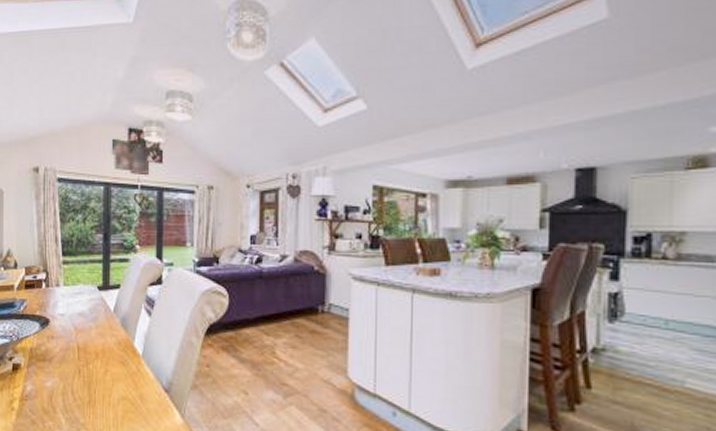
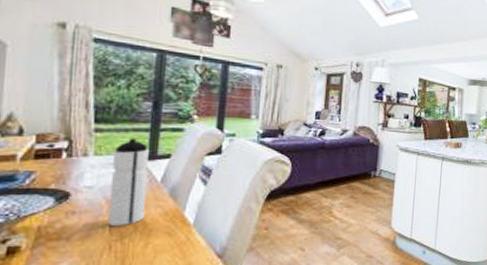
water bottle: none [76,269,103,352] -> present [107,138,149,226]

